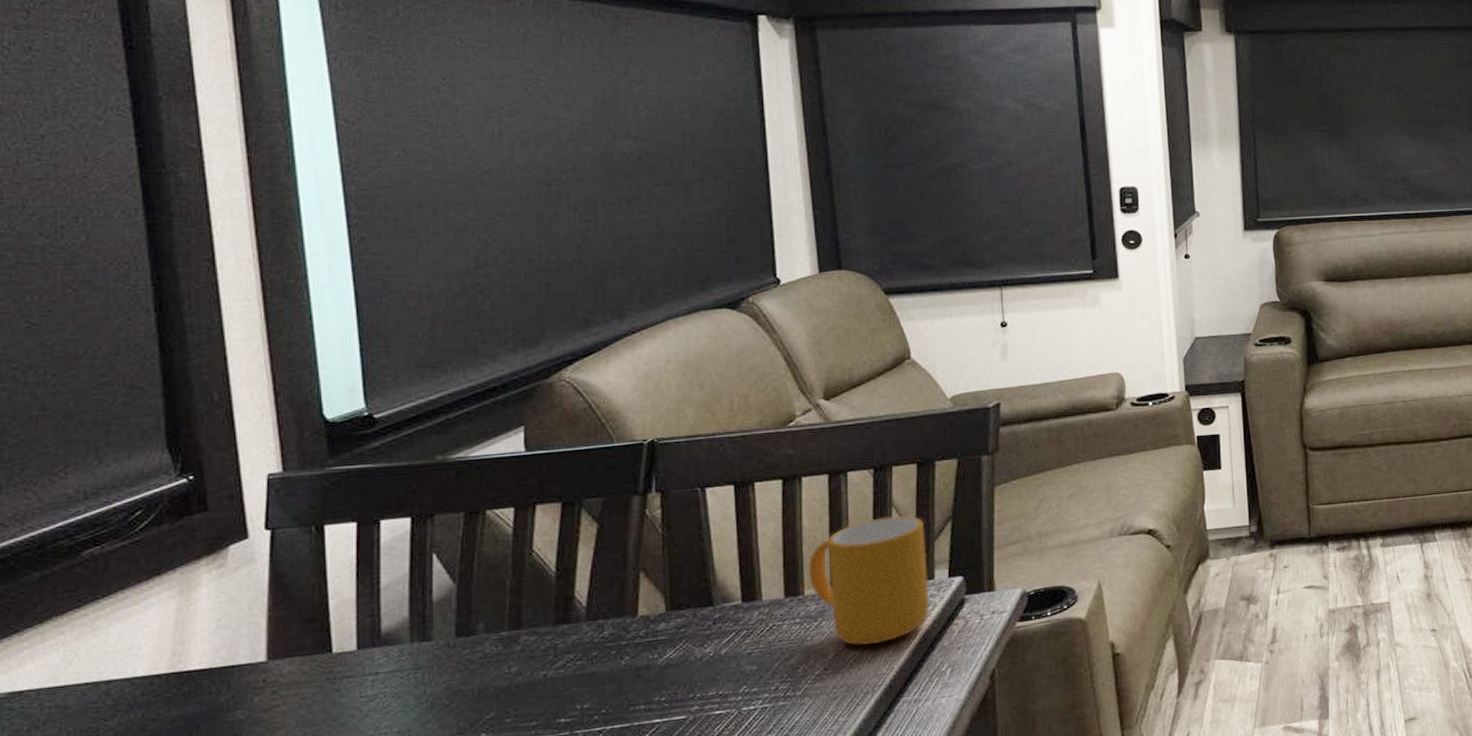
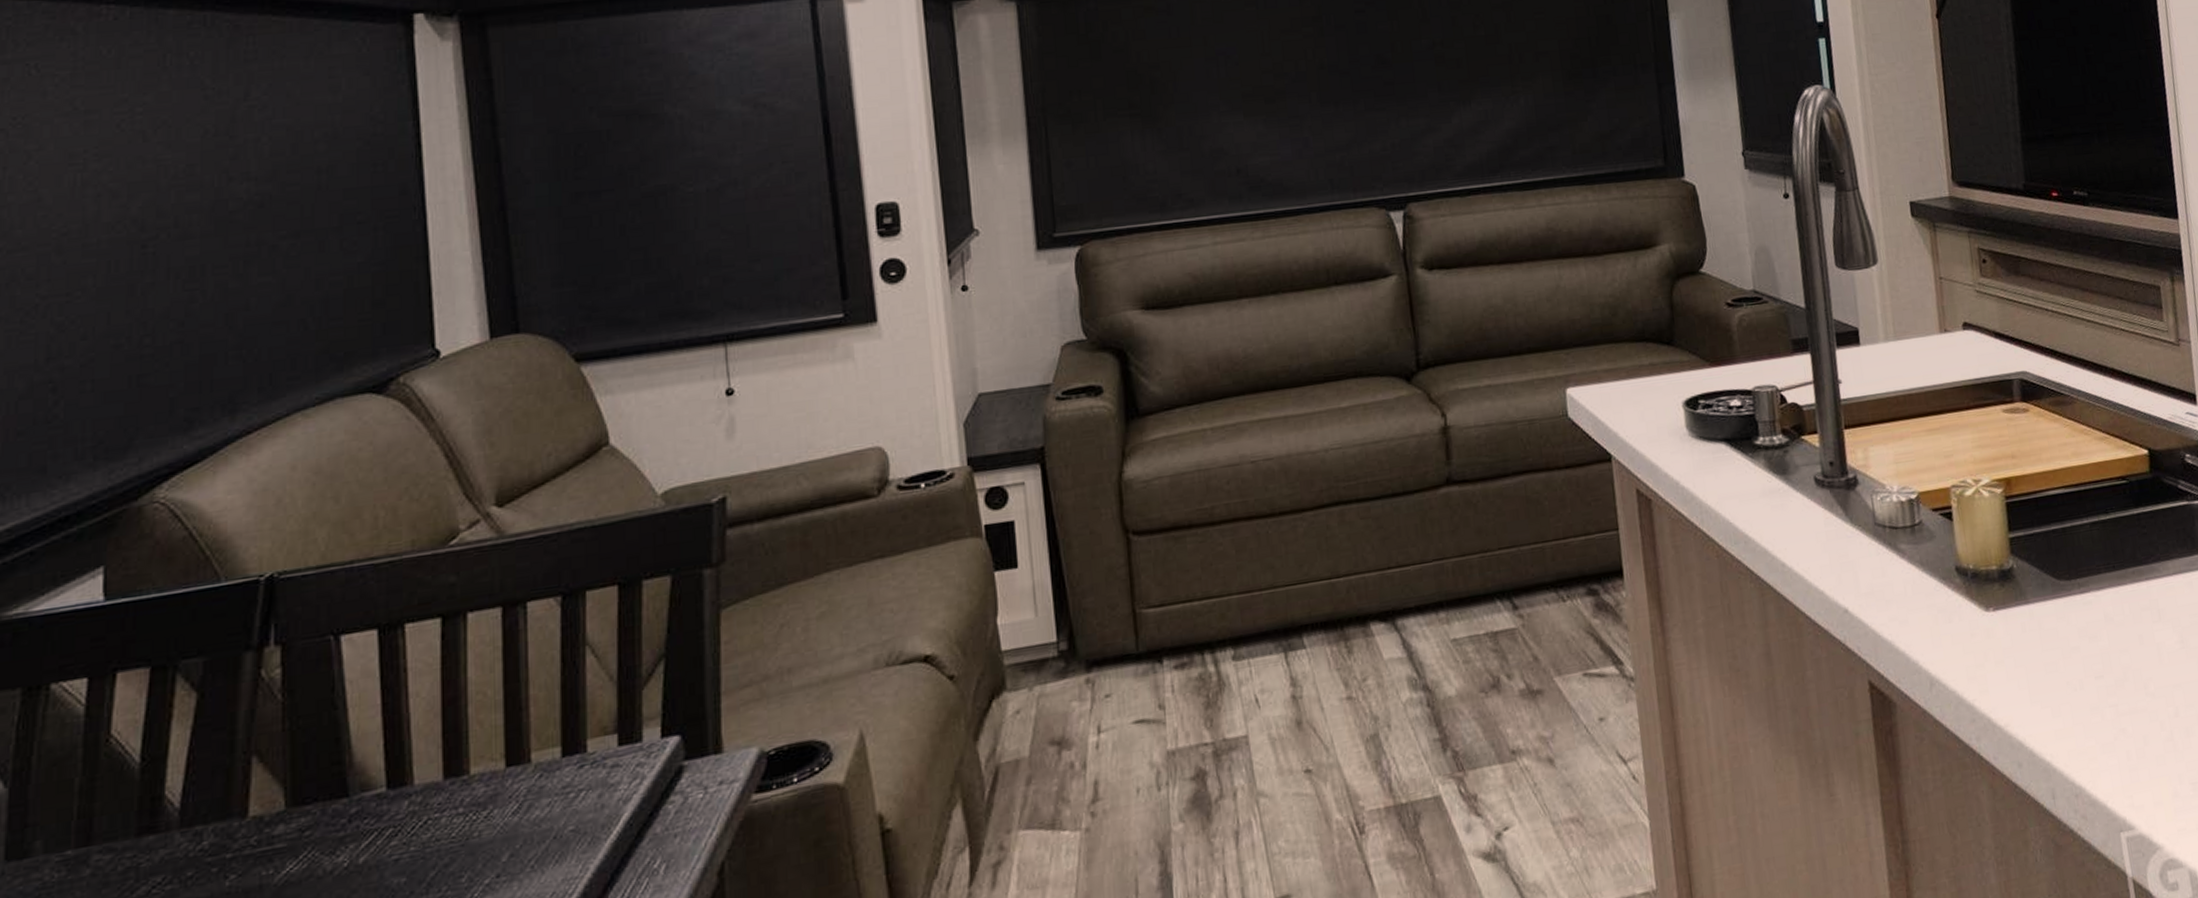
mug: present [808,516,930,645] -> none [475,657,637,840]

